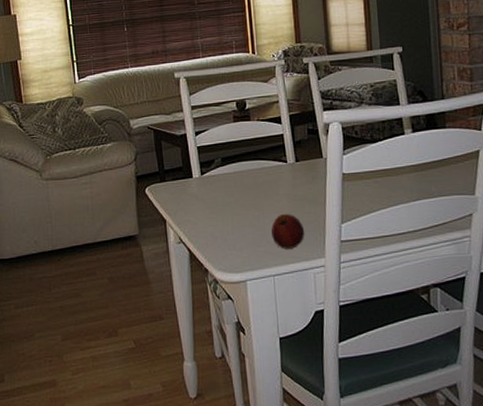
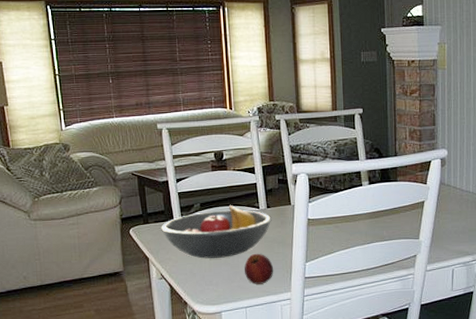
fruit bowl: none [179,159,302,220] -> present [161,204,272,259]

